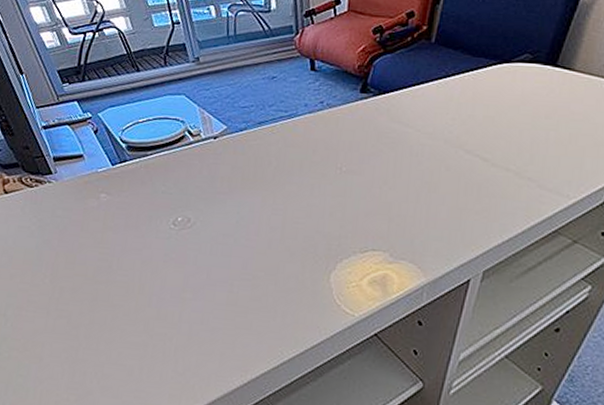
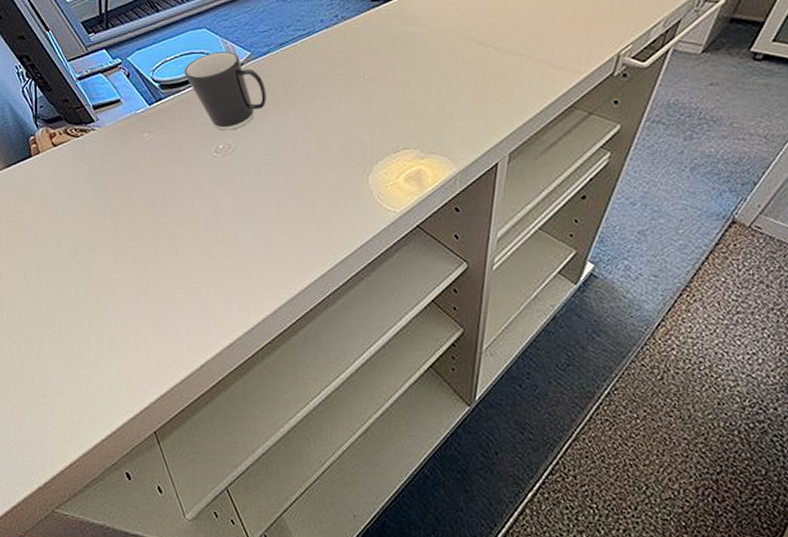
mug: none [154,121,237,204] -> present [184,51,267,131]

